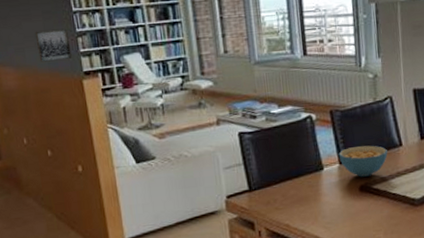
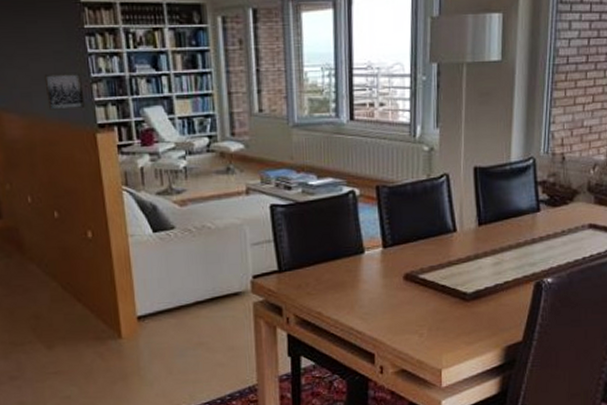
cereal bowl: present [338,145,388,177] -> none [382,229,439,264]

